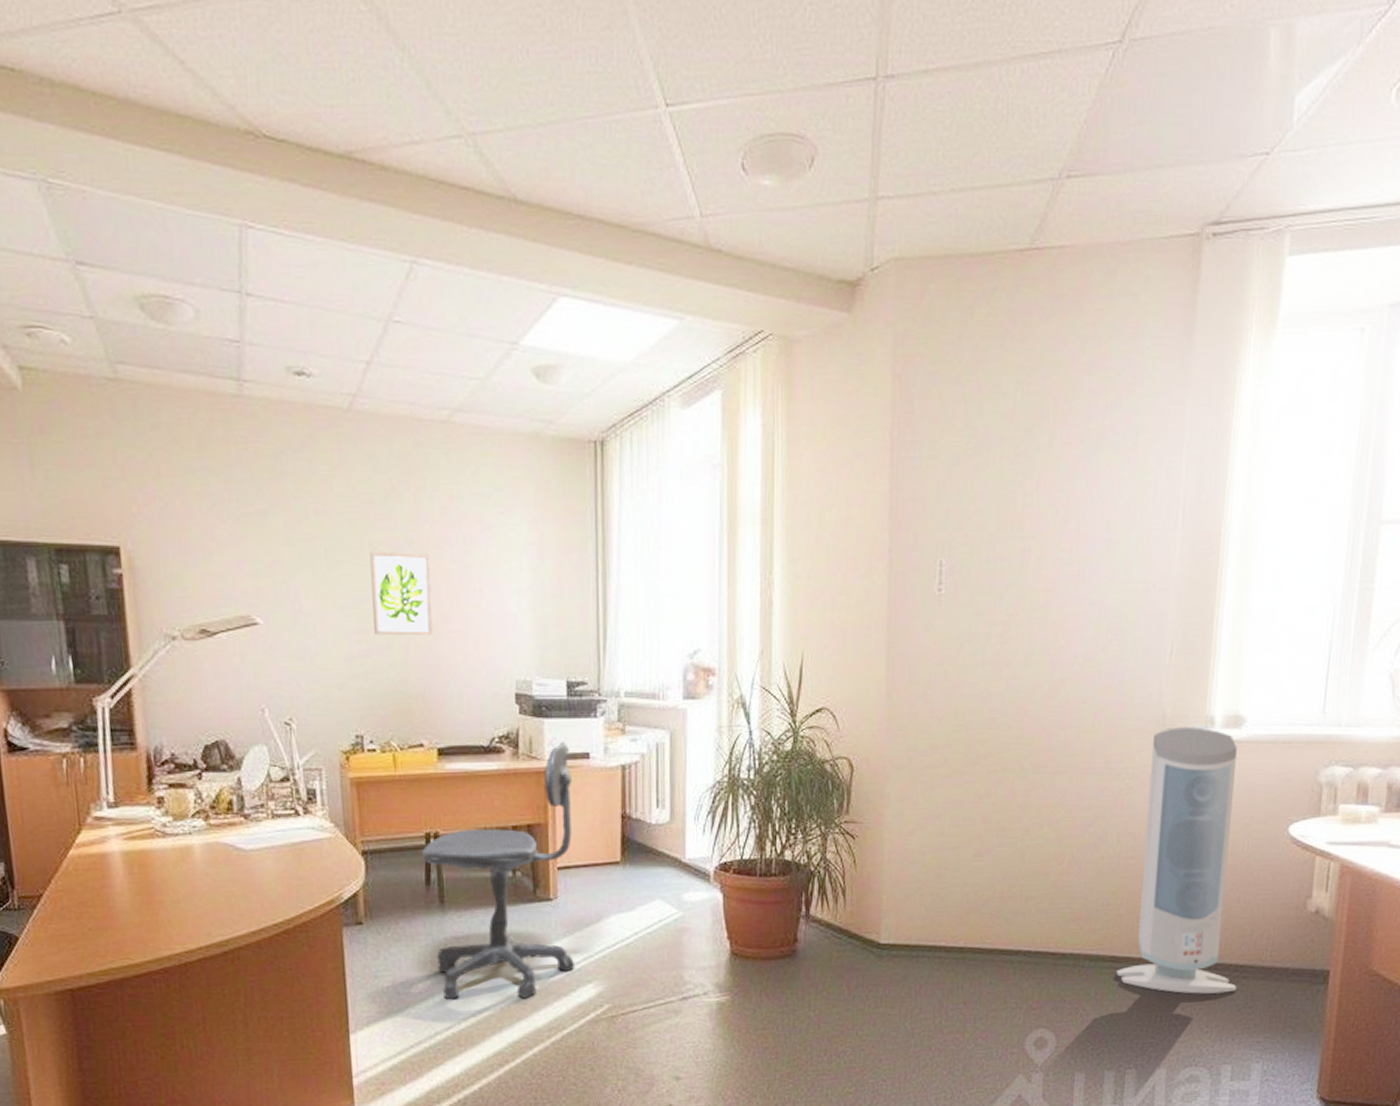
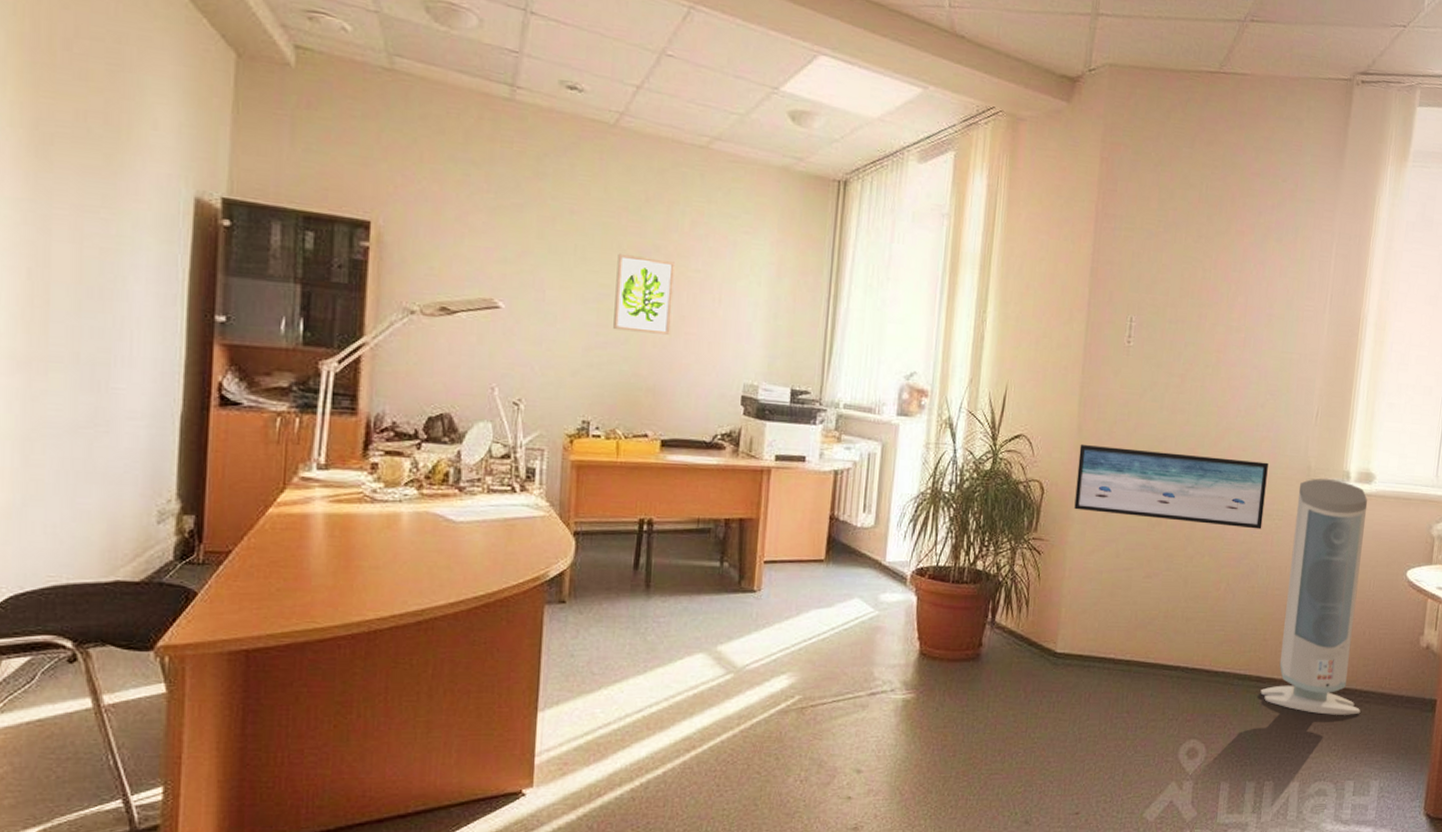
office chair: present [422,741,574,1000] -> none [633,443,787,685]
wall art: none [889,712,1114,792] -> present [1074,444,1269,529]

